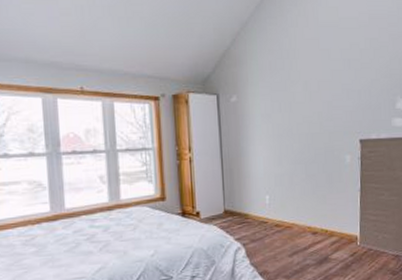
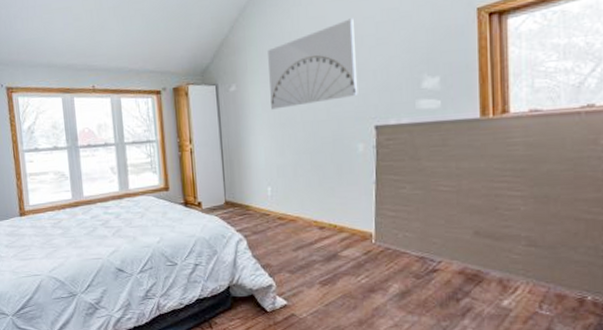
wall art: none [267,43,346,121] -> present [268,18,358,110]

